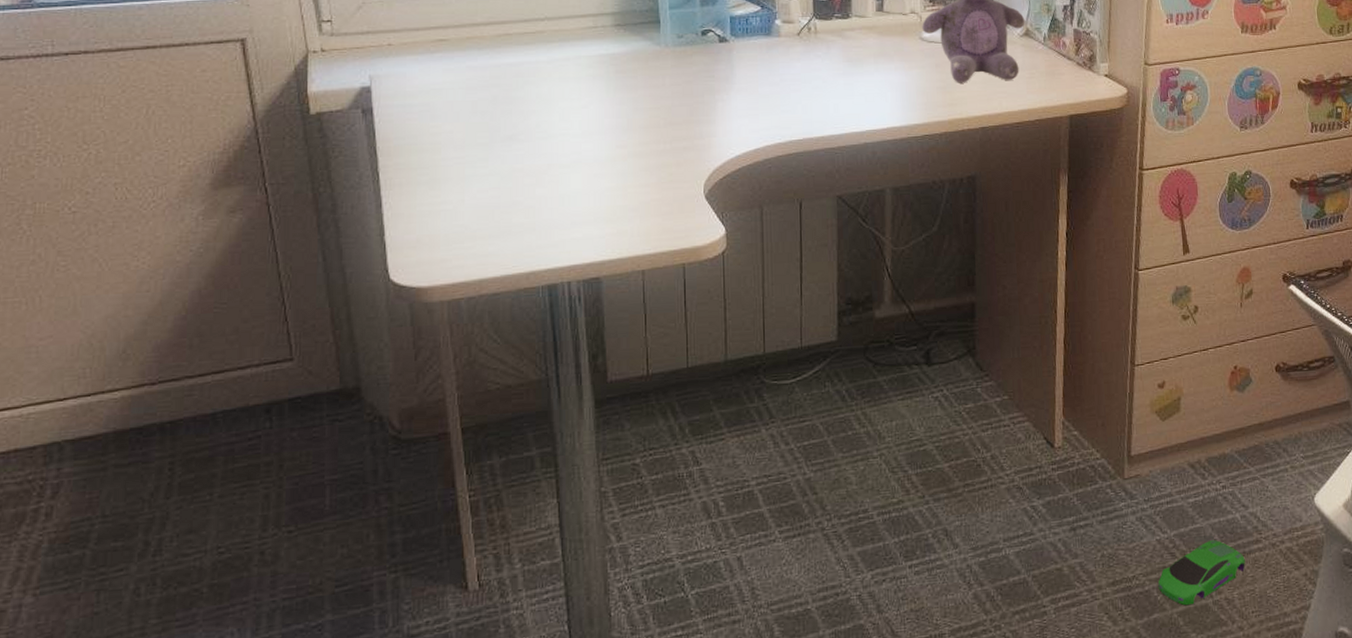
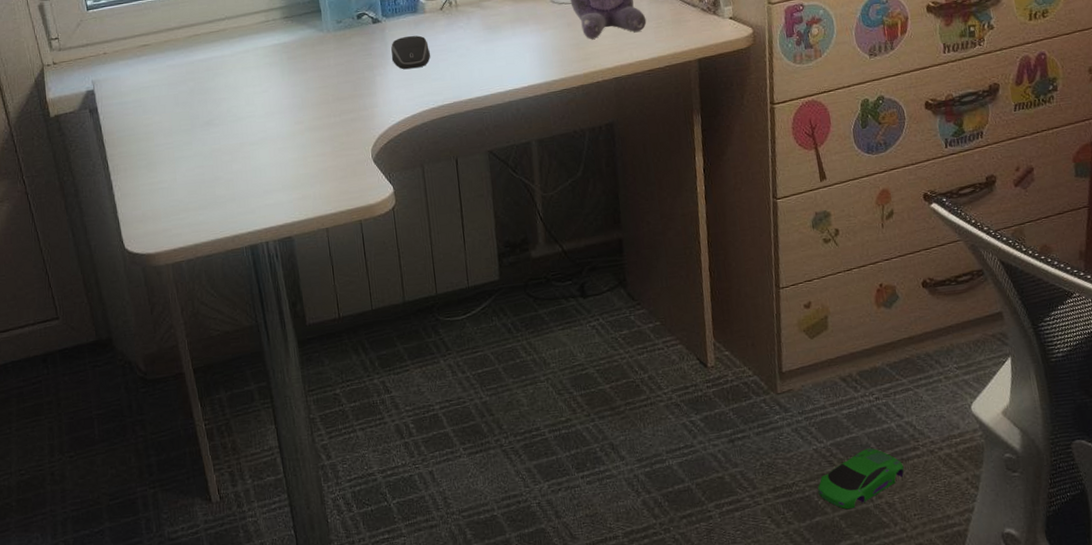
computer mouse: none [737,61,781,97] -> present [391,35,430,70]

